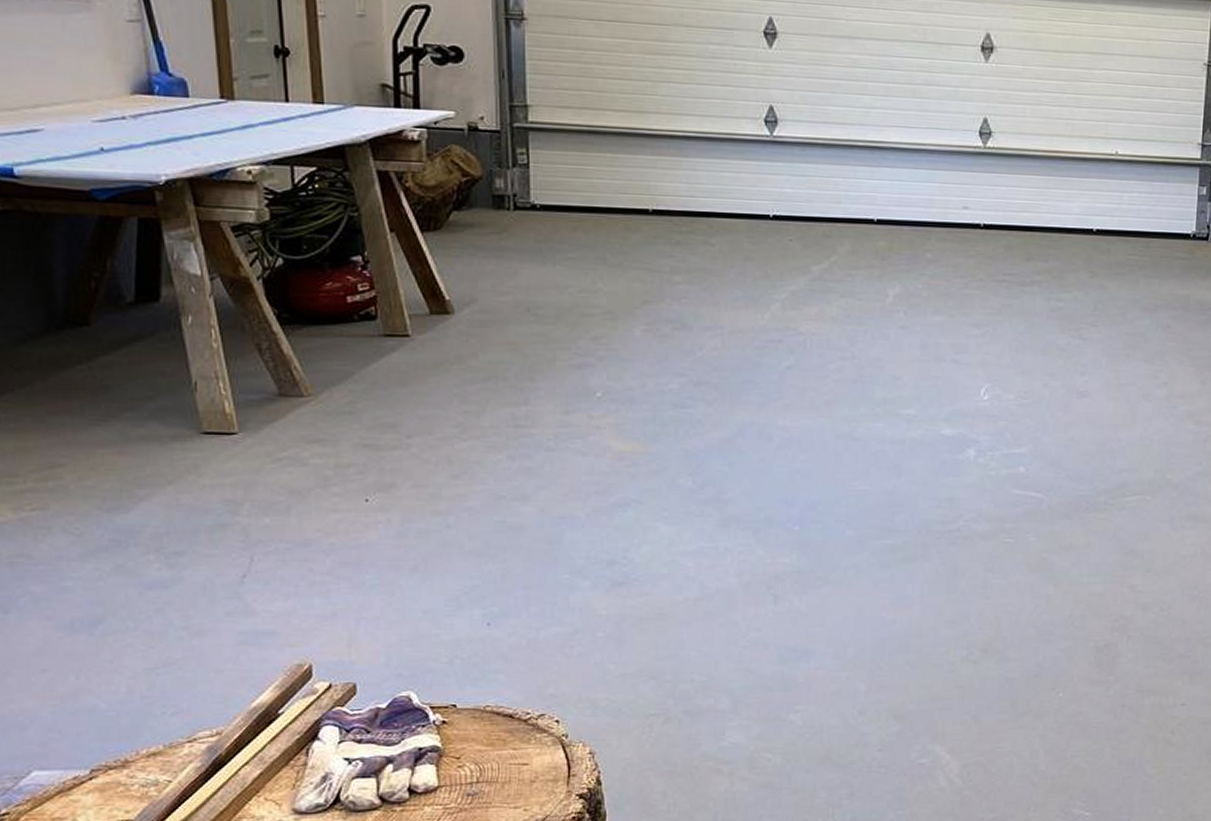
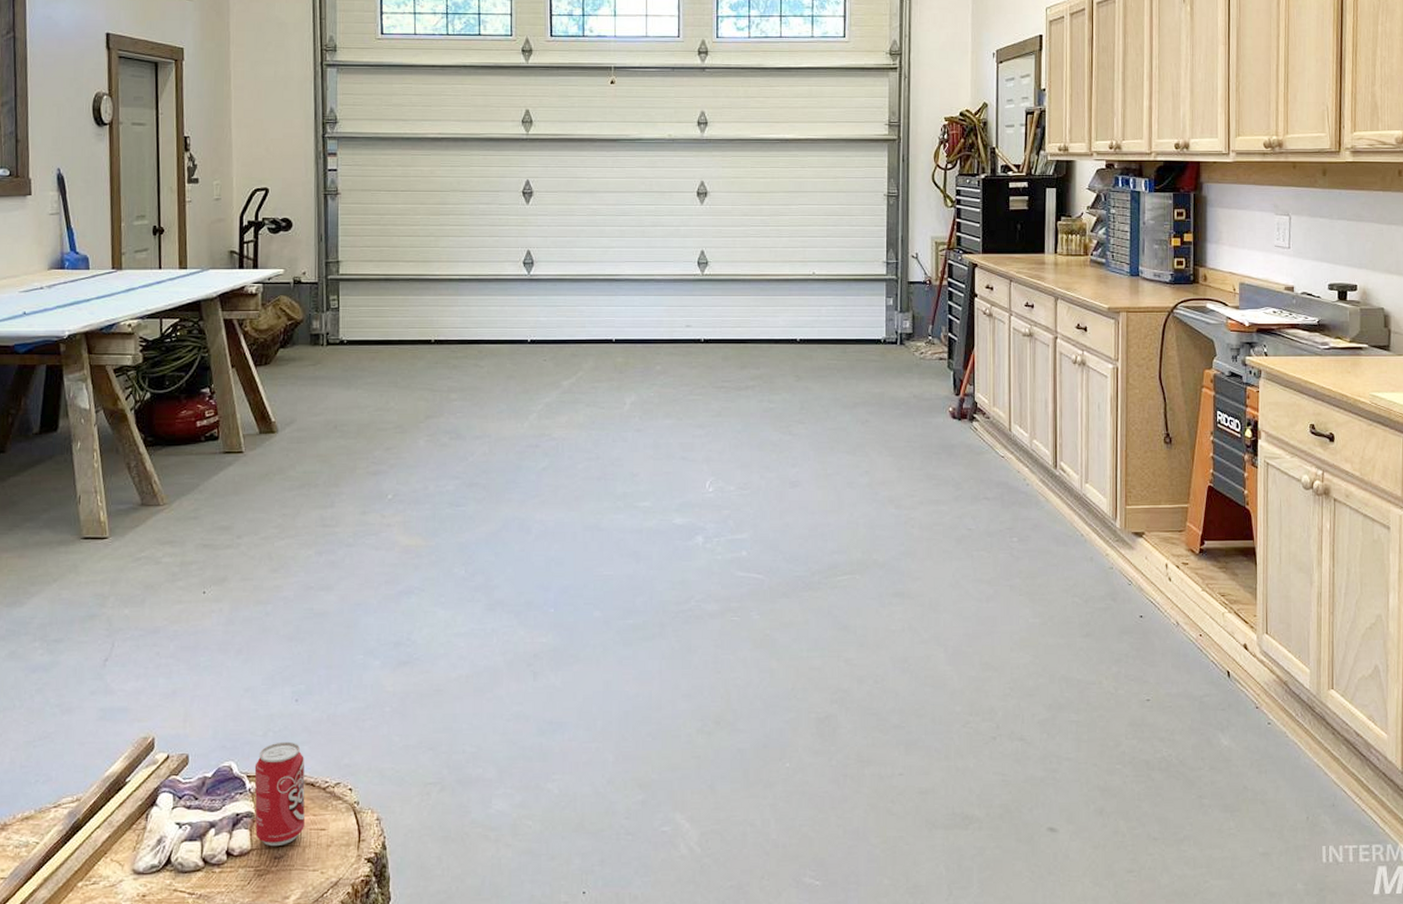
beverage can: none [439,669,502,783] -> present [254,741,305,847]

